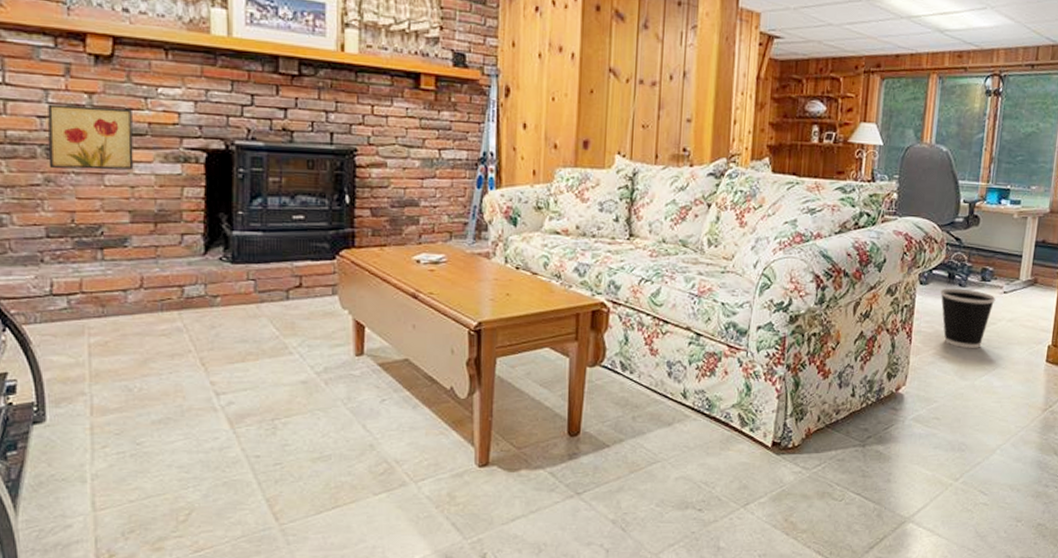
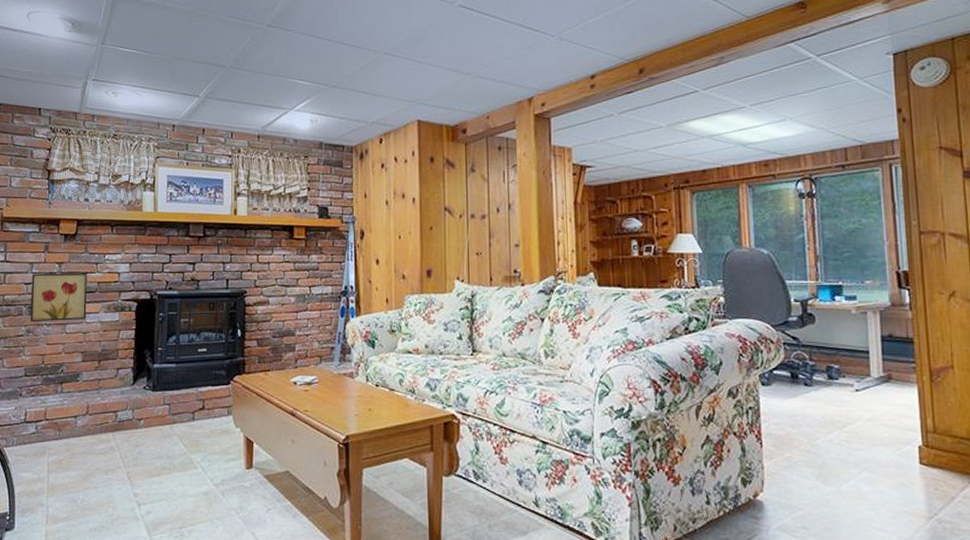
wastebasket: present [940,288,996,349] -> none [785,388,848,452]

